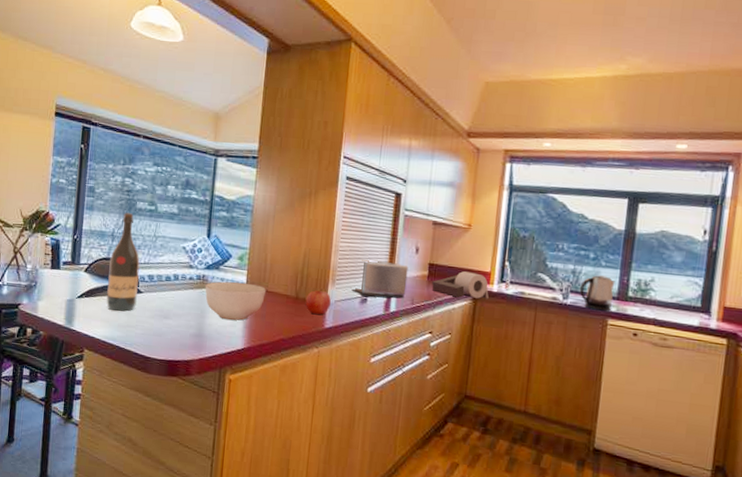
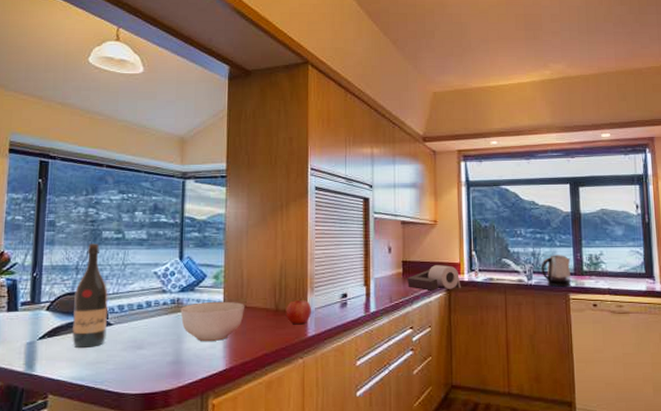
toaster: present [350,260,409,299] -> none [329,264,384,301]

